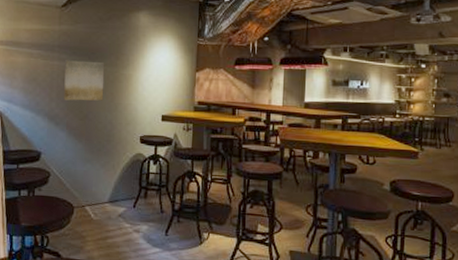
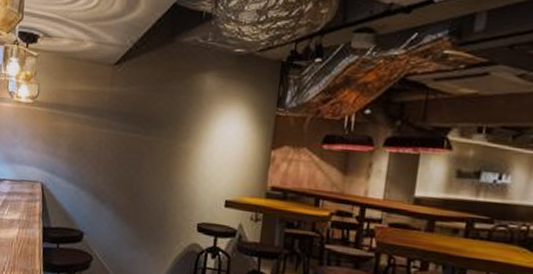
wall art: present [64,60,105,101] -> none [111,128,161,178]

